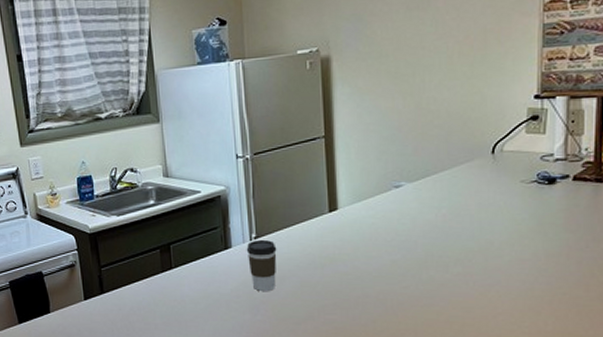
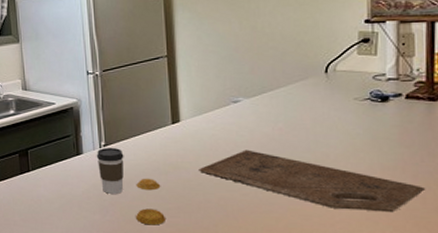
salt shaker: none [289,272,321,324] -> present [136,178,165,225]
cutting board: none [357,239,590,302] -> present [199,150,426,213]

